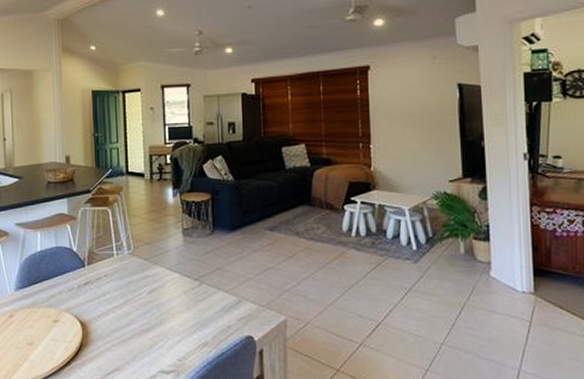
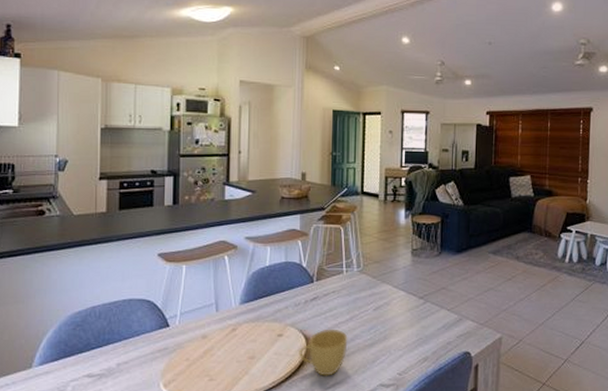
cup: none [75,315,124,363] -> present [299,330,348,376]

